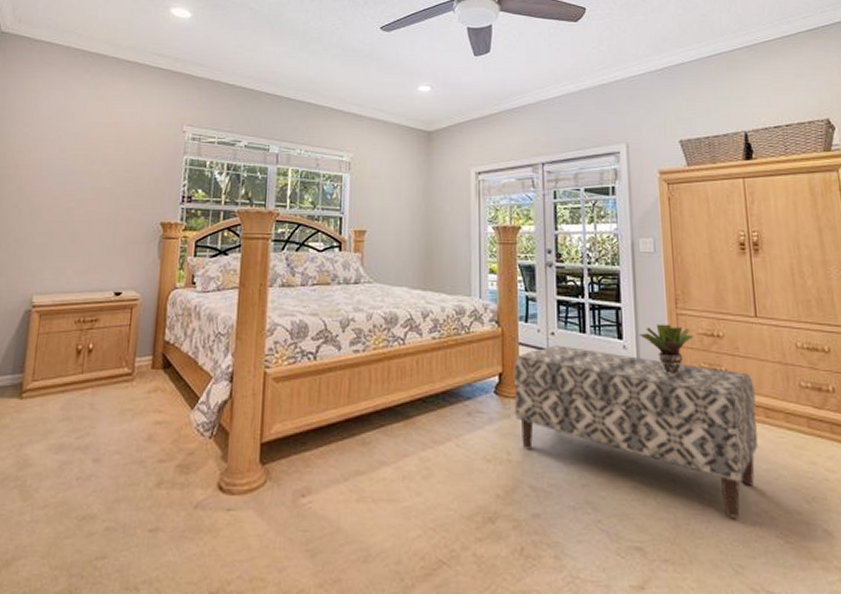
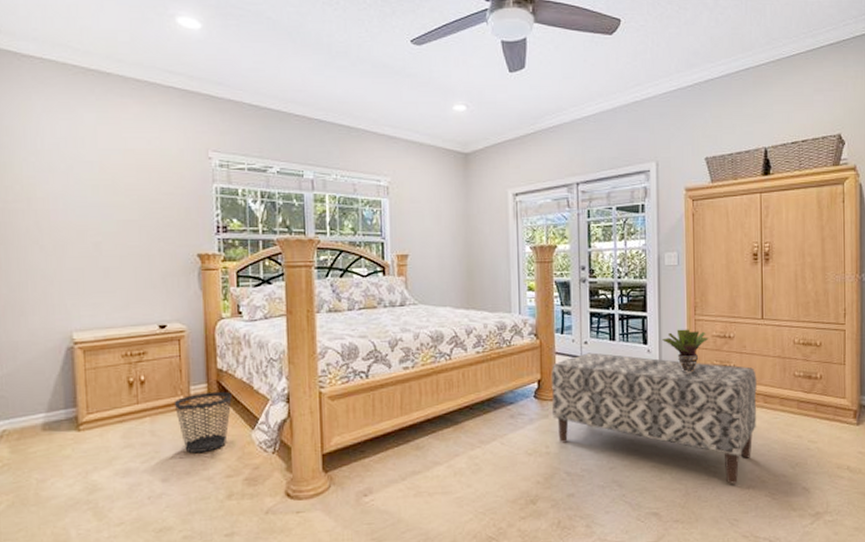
wastebasket: none [117,365,176,431] -> present [174,391,232,453]

